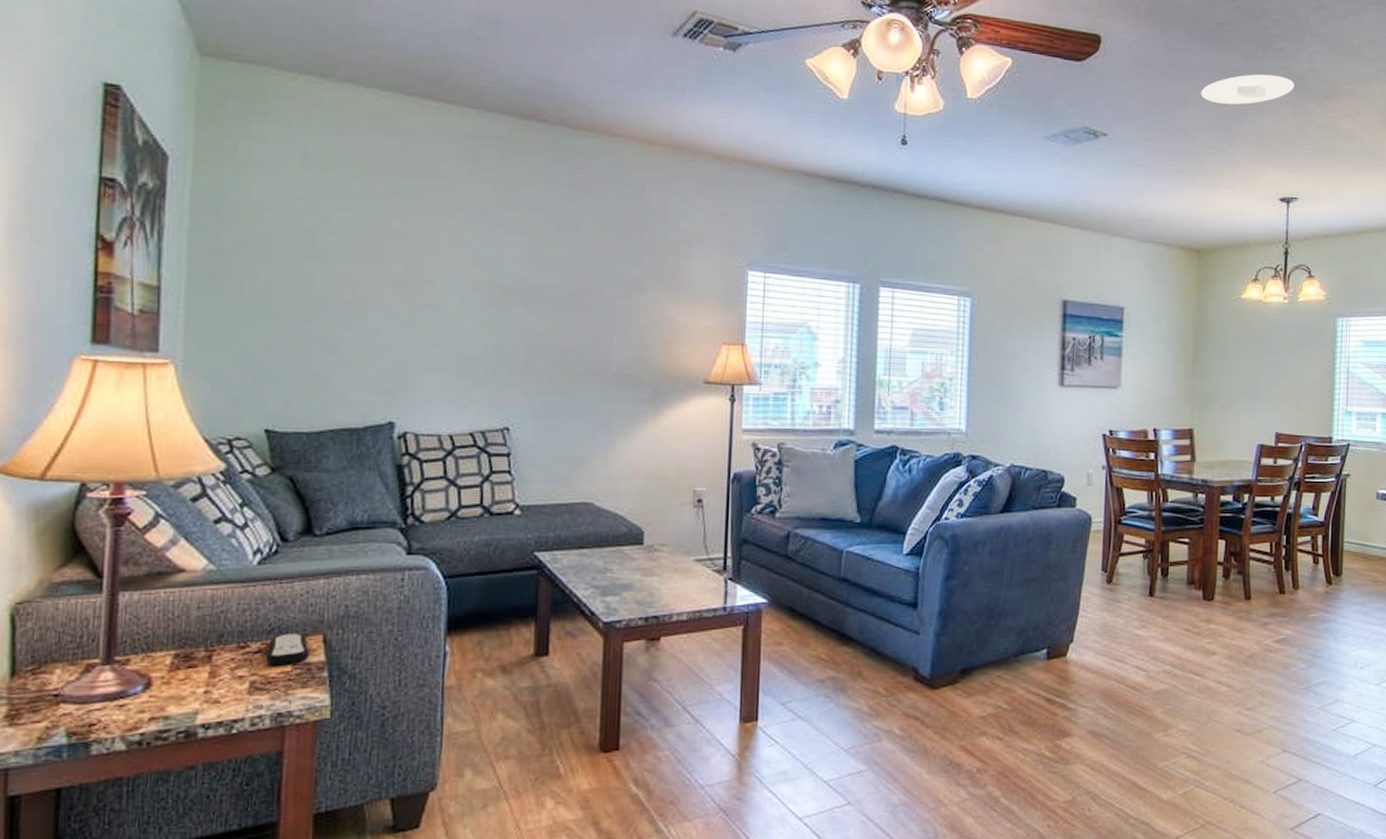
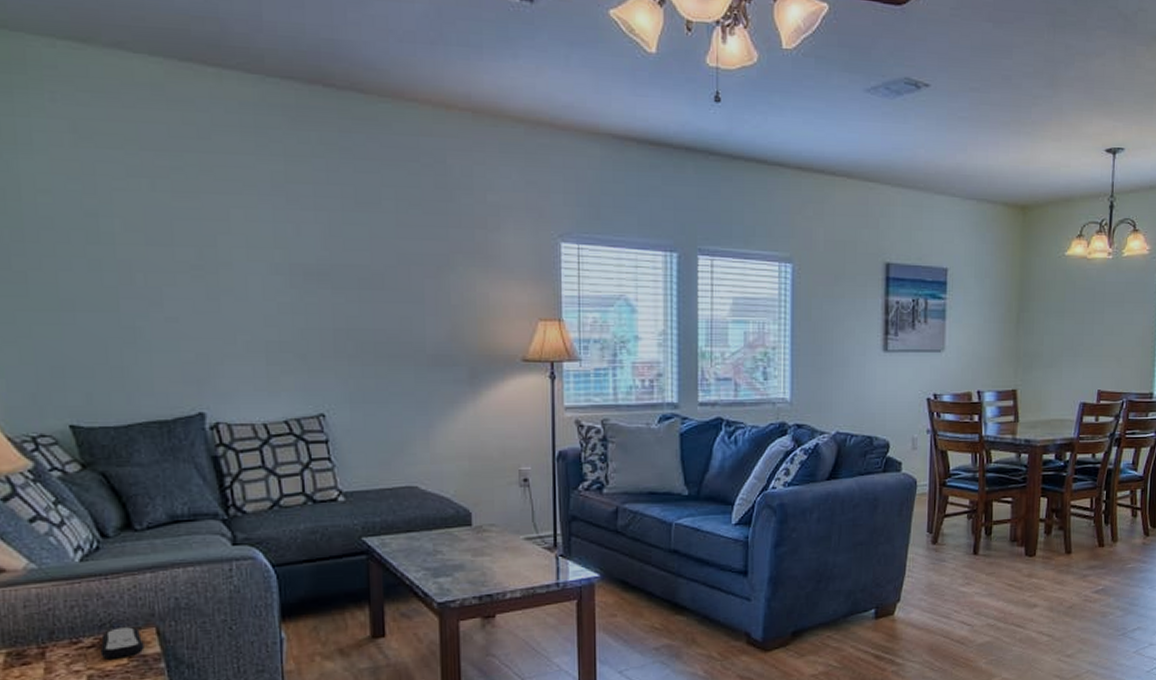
recessed light: present [1201,74,1295,105] -> none [1026,14,1124,50]

